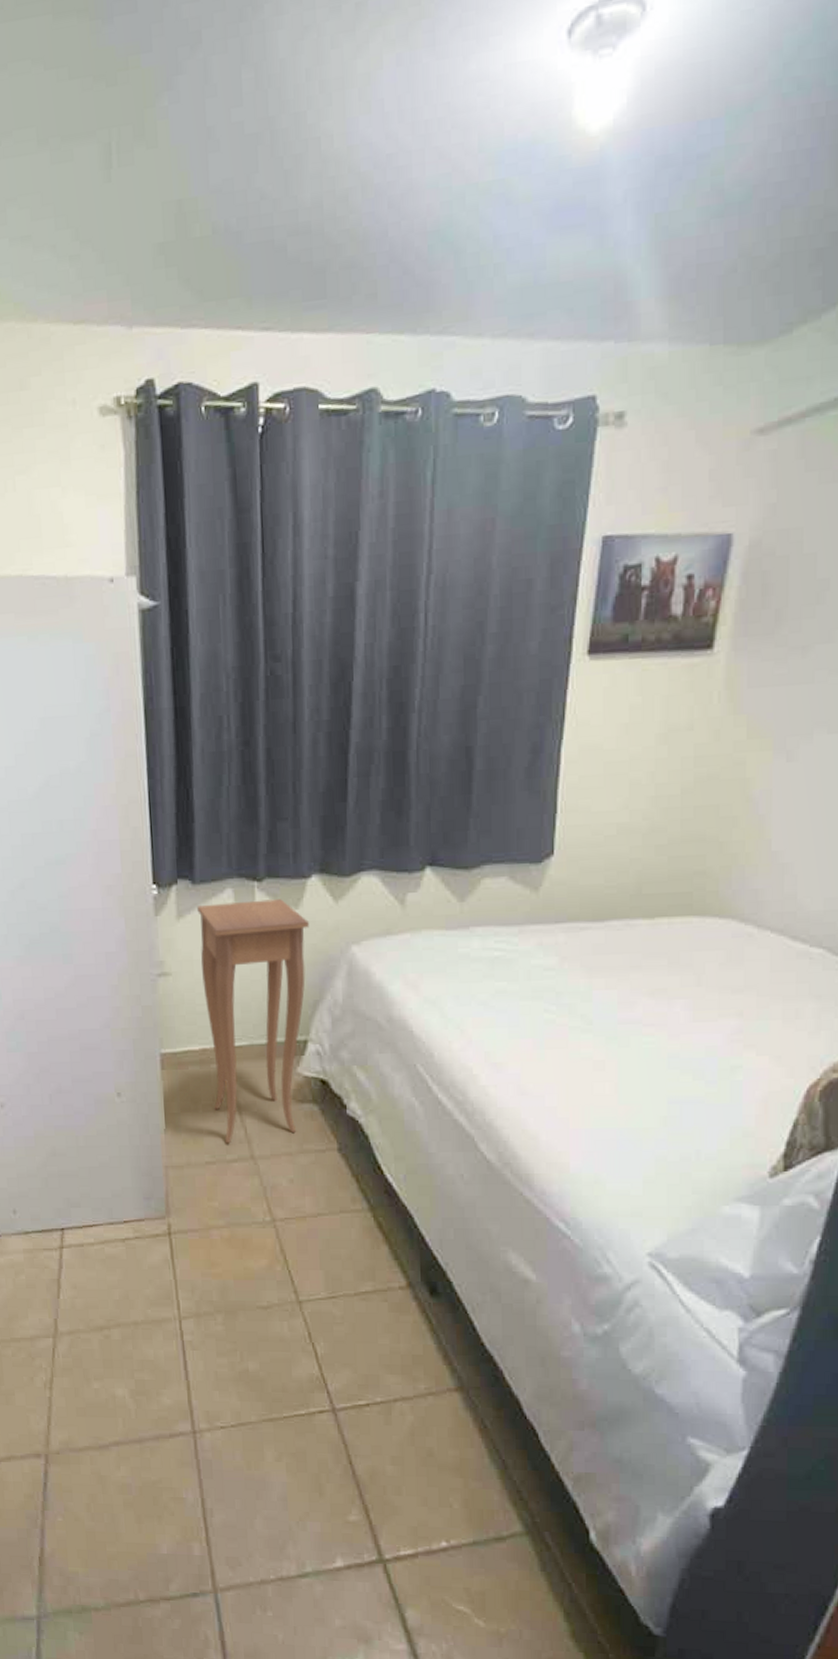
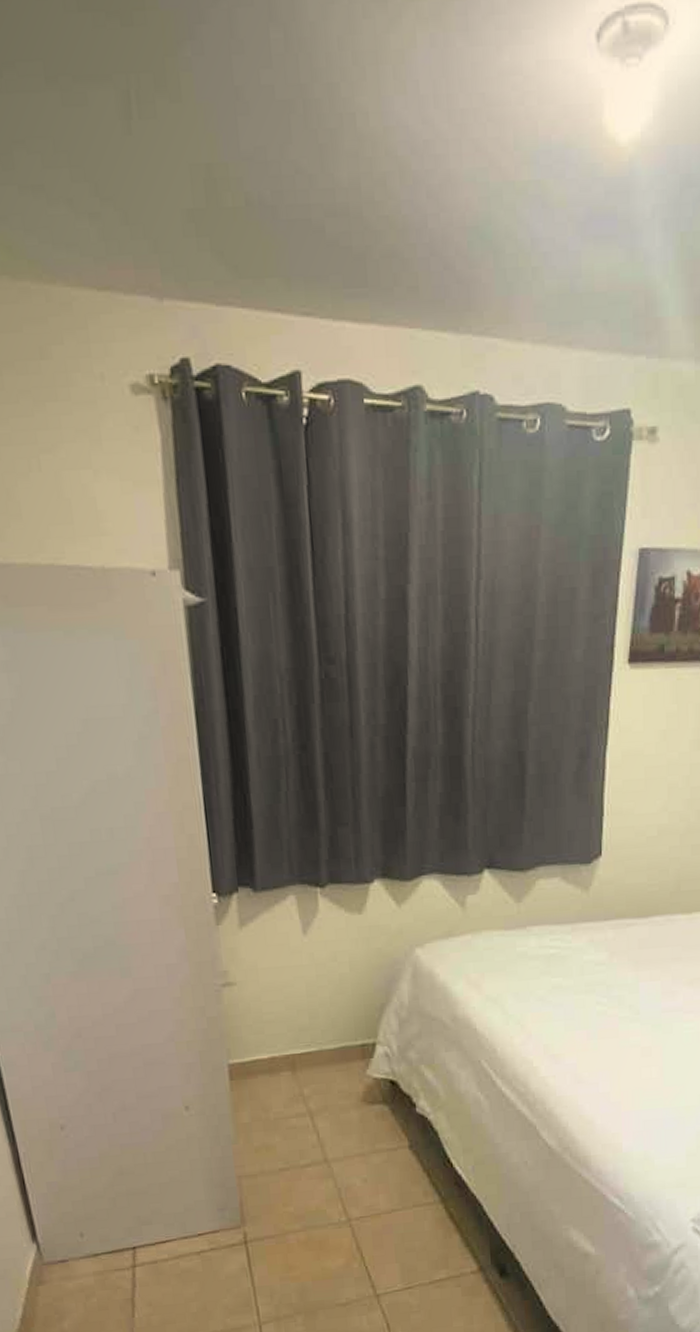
side table: present [197,899,309,1144] -> none [260,904,373,1150]

